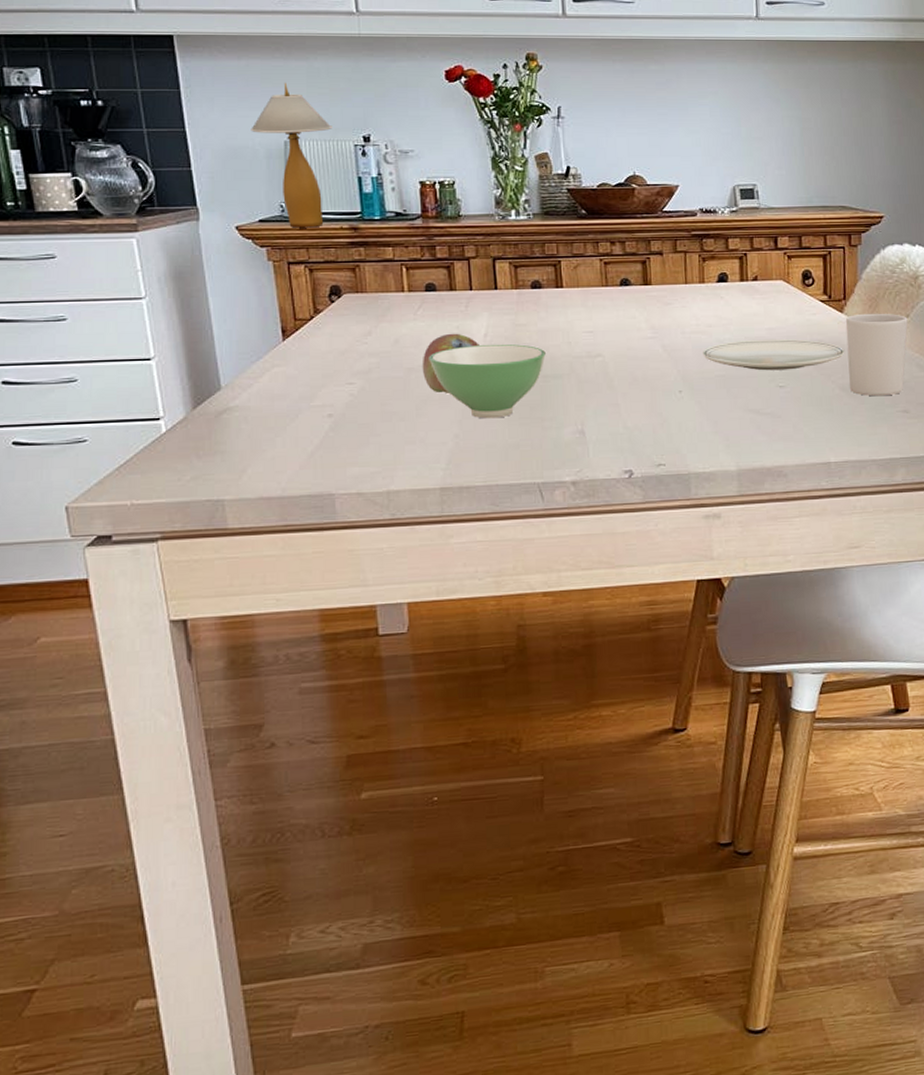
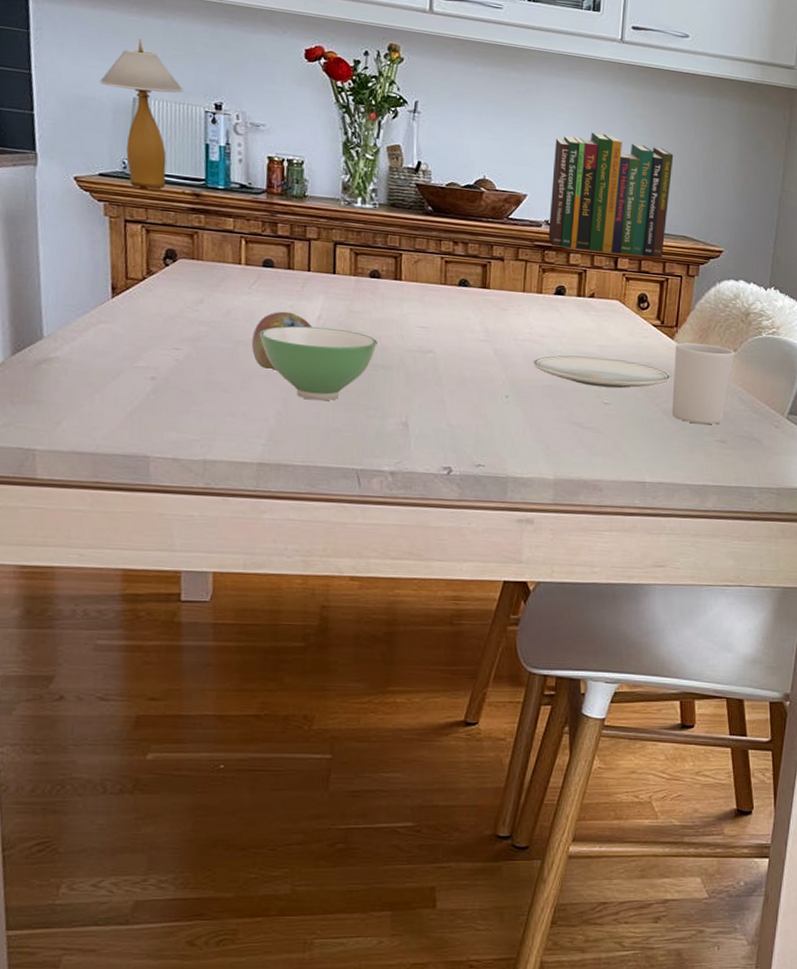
books: none [701,114,823,234] -> present [548,132,674,258]

